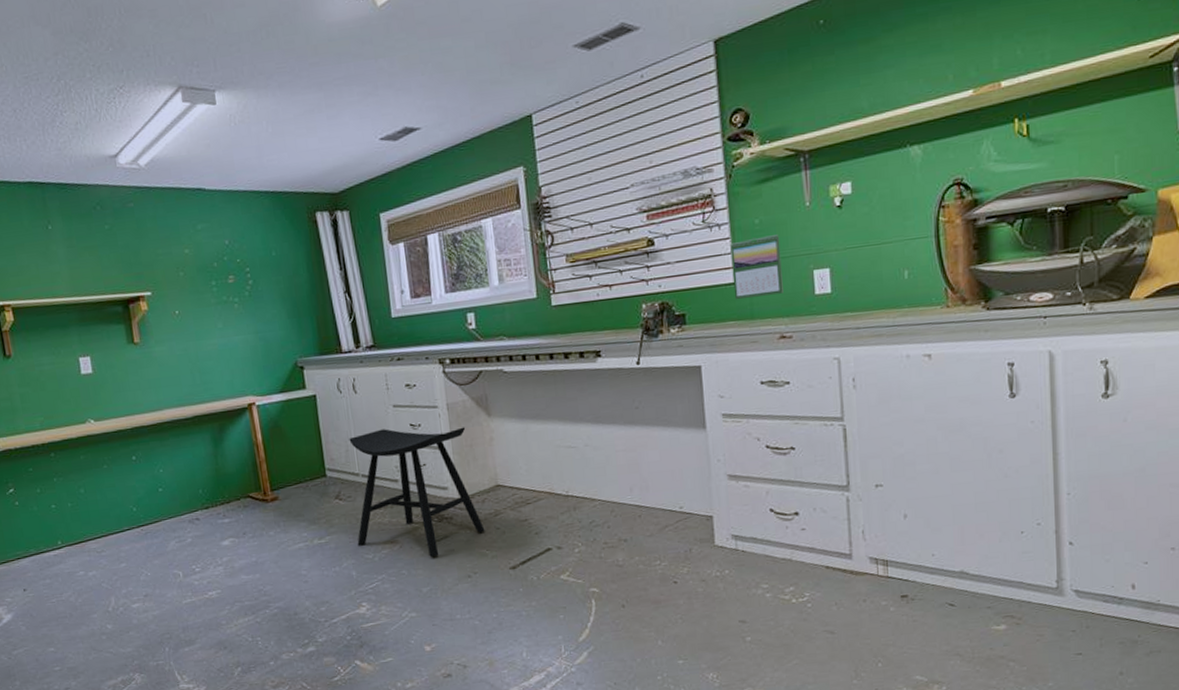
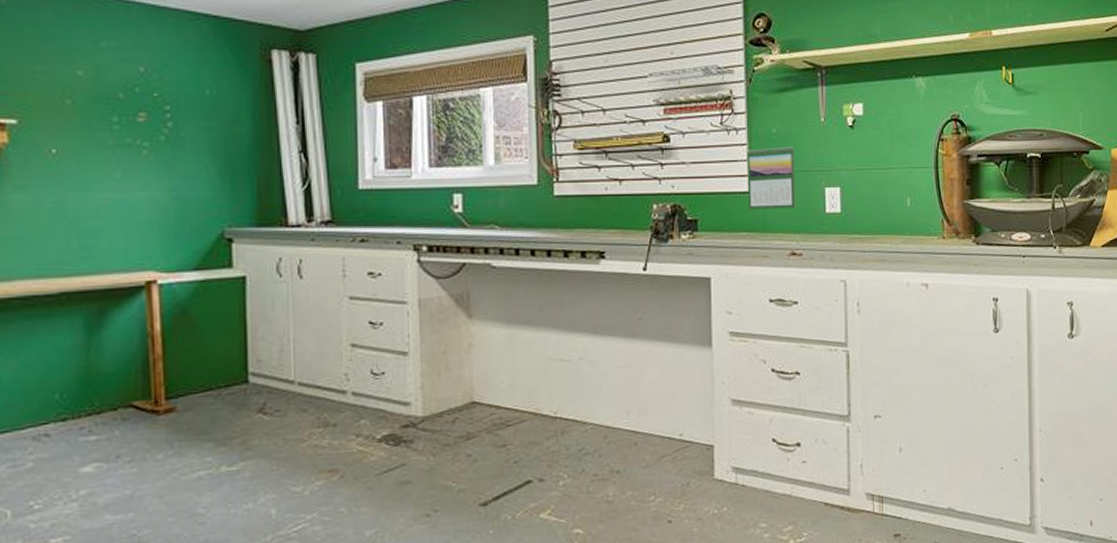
stool: present [349,427,485,557] -> none [282,325,453,490]

